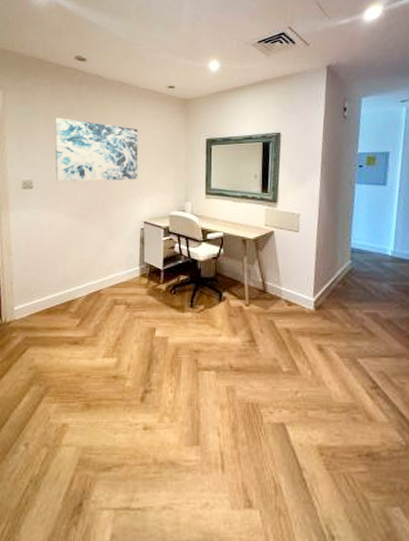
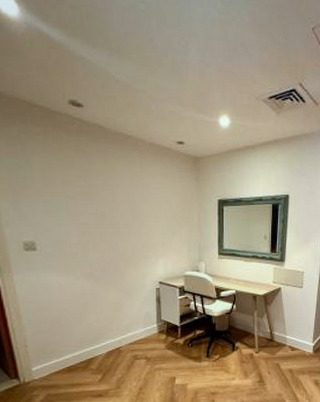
wall art: present [54,118,138,181] -> none [53,172,151,242]

